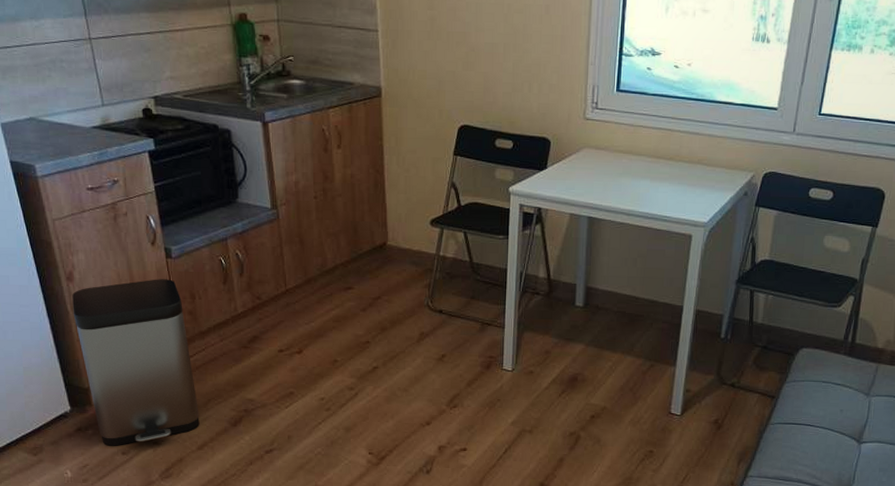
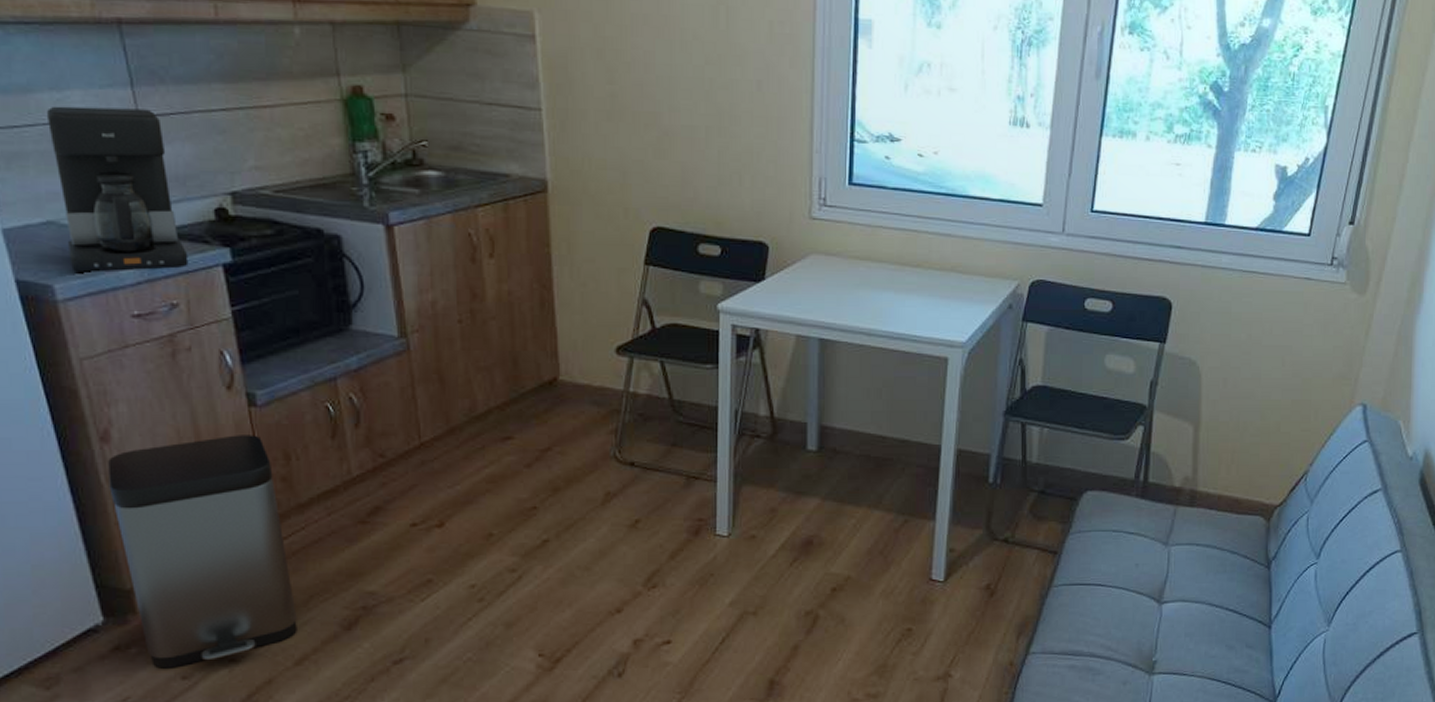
coffee maker: none [28,31,125,156] -> present [46,106,189,273]

